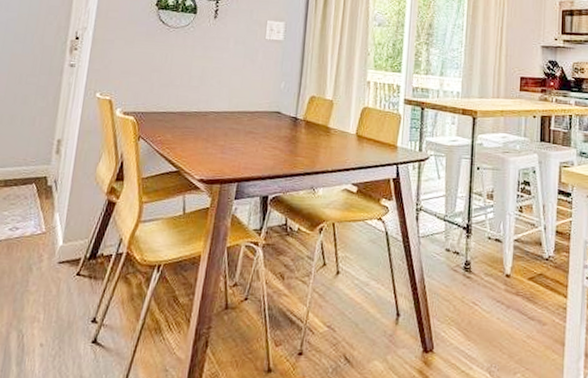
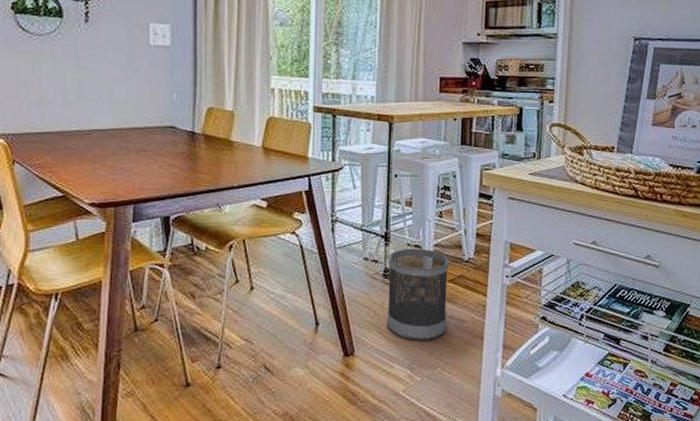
wastebasket: none [466,242,529,342] -> present [387,248,449,340]

